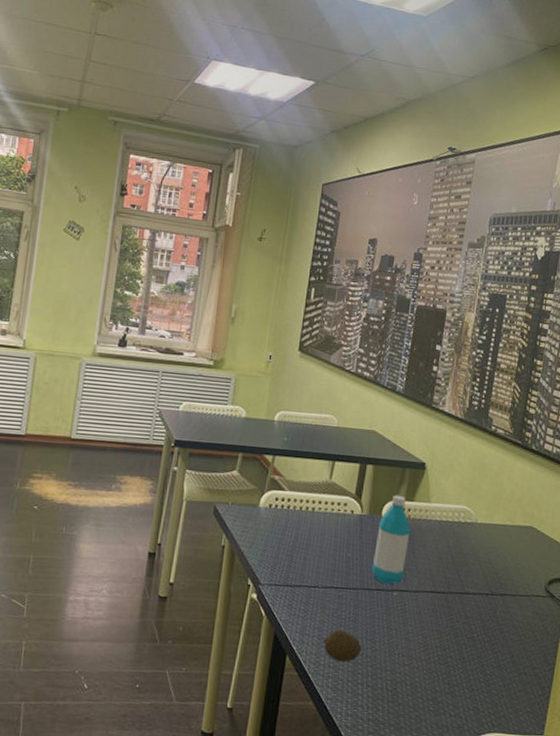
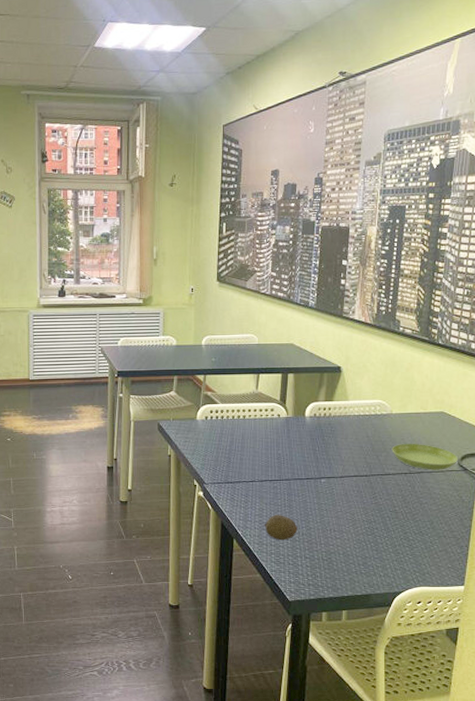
water bottle: present [372,495,410,584] -> none [300,397,332,474]
saucer: none [473,558,545,595] -> present [391,443,458,470]

